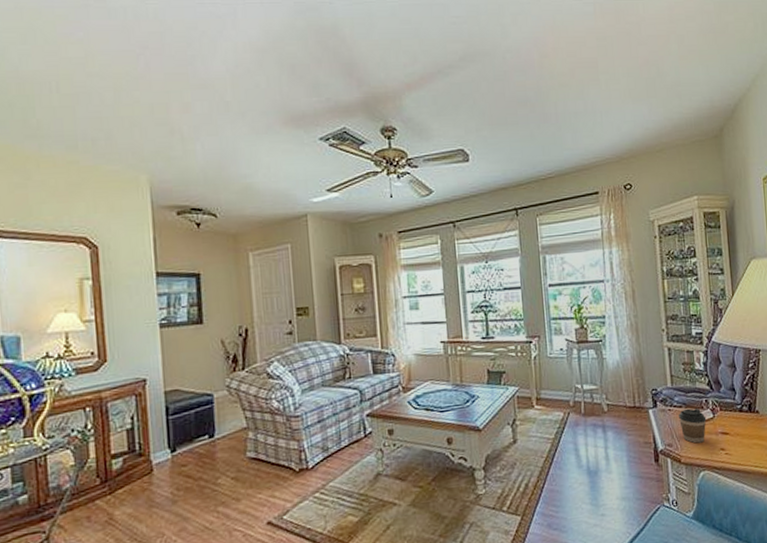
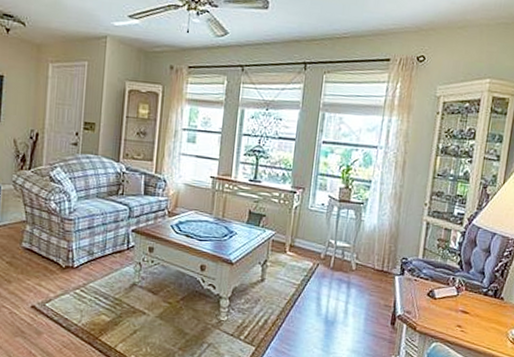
coffee cup: present [679,408,707,444] -> none [422,282,450,316]

